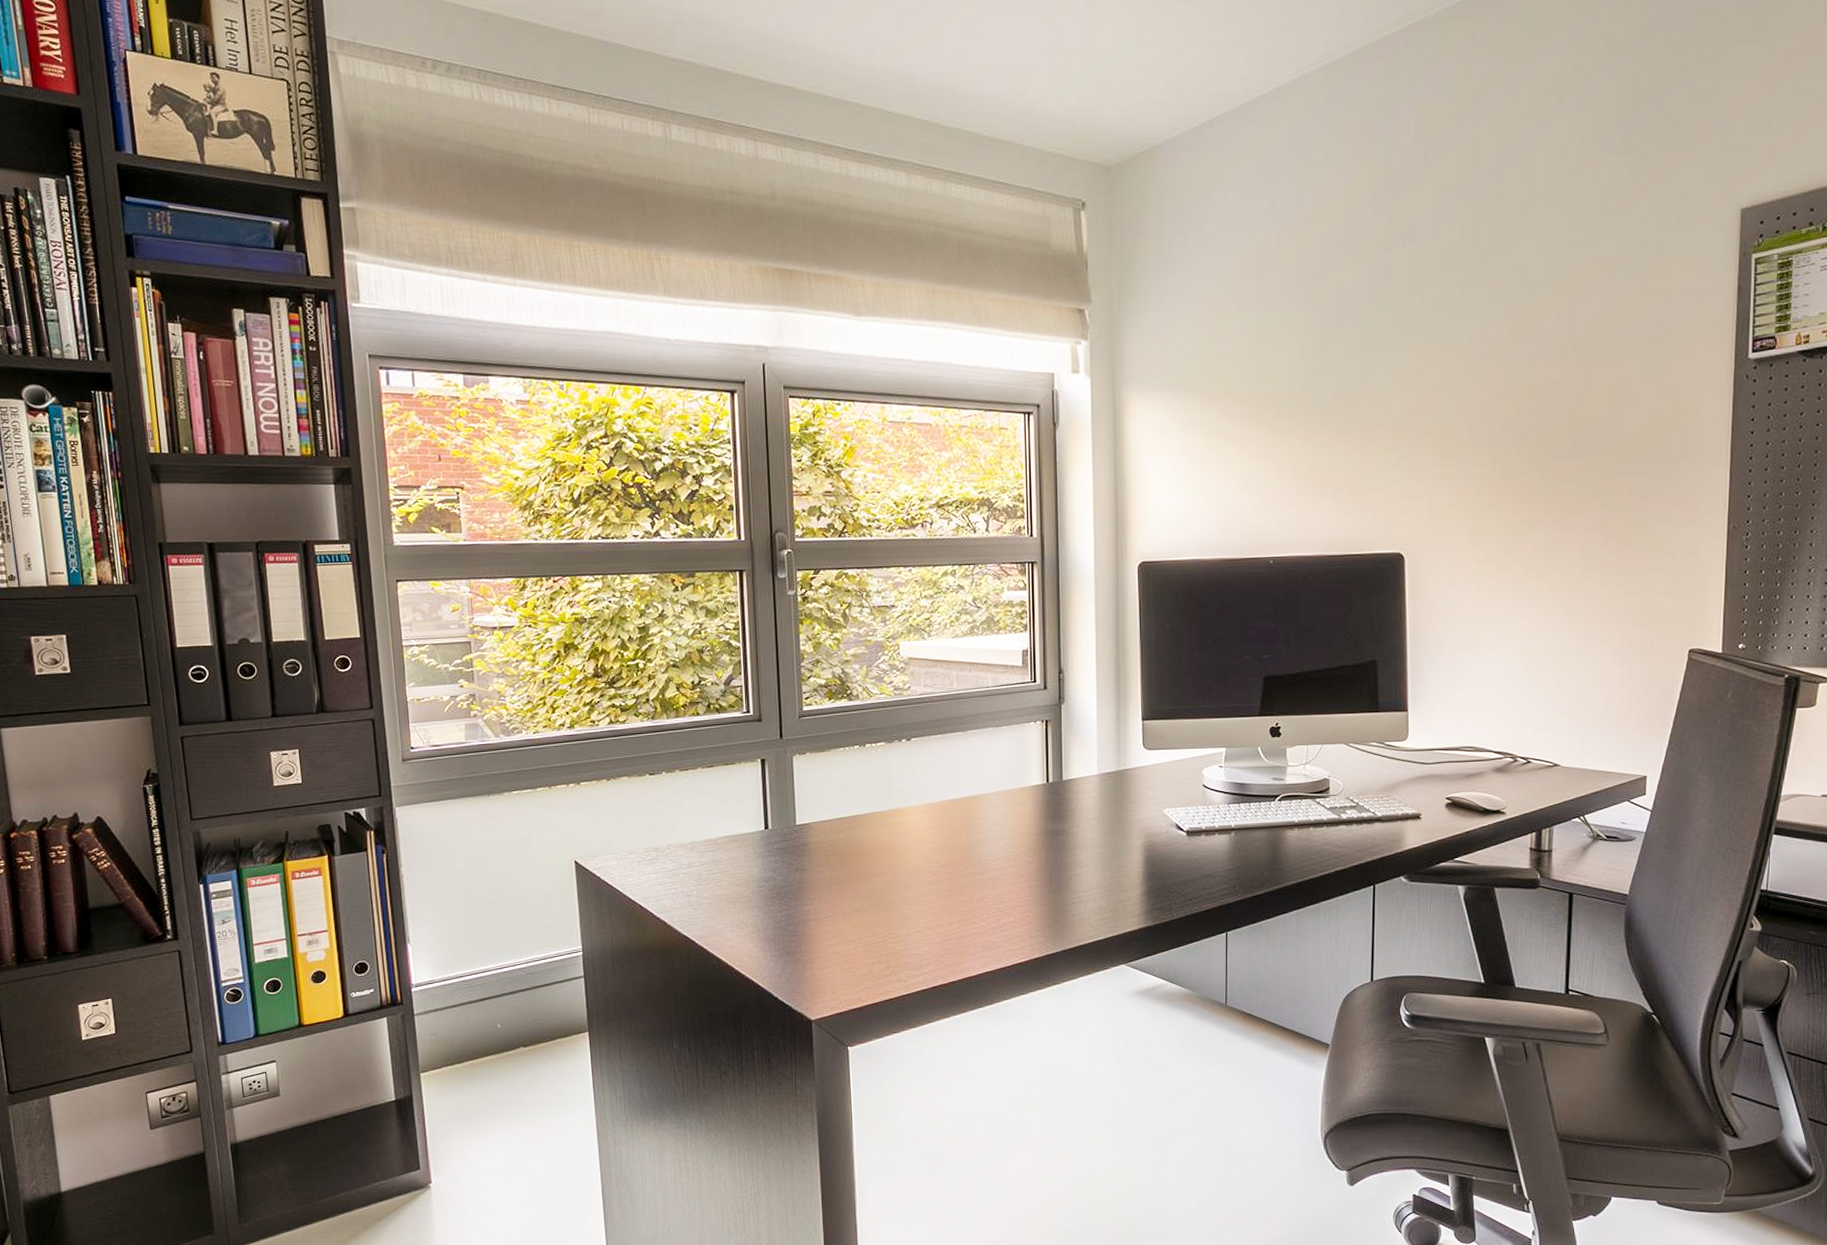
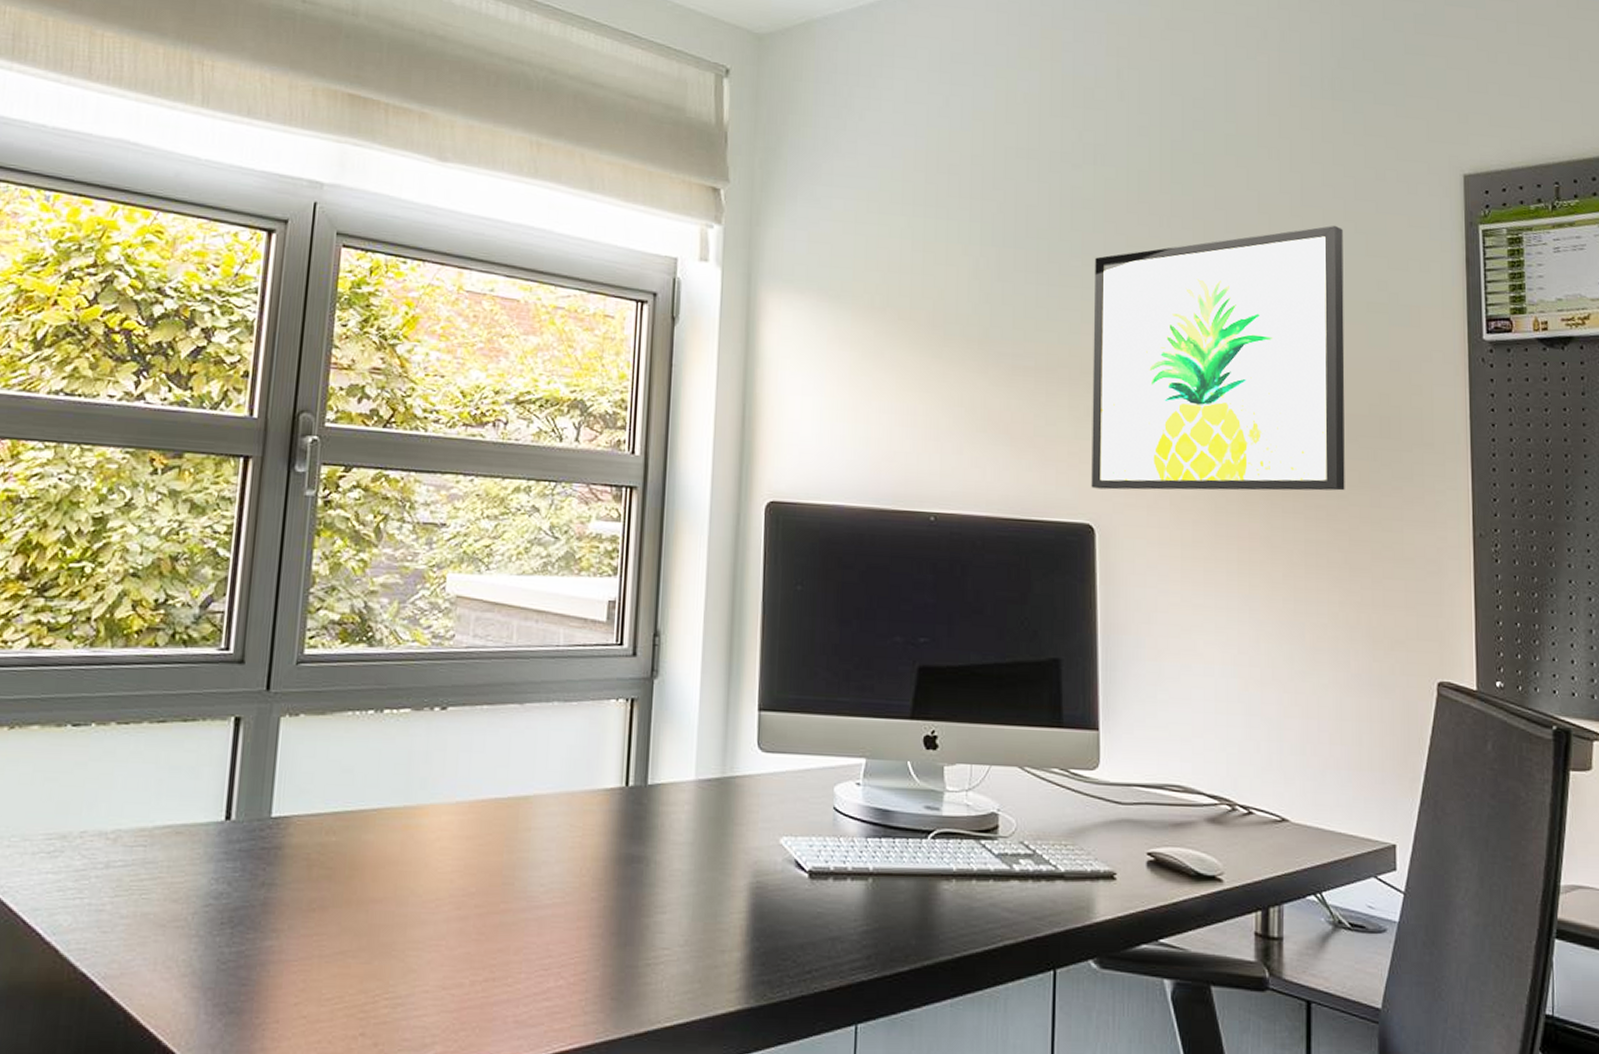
wall art: none [1401,271,1626,524] -> present [1091,225,1345,491]

